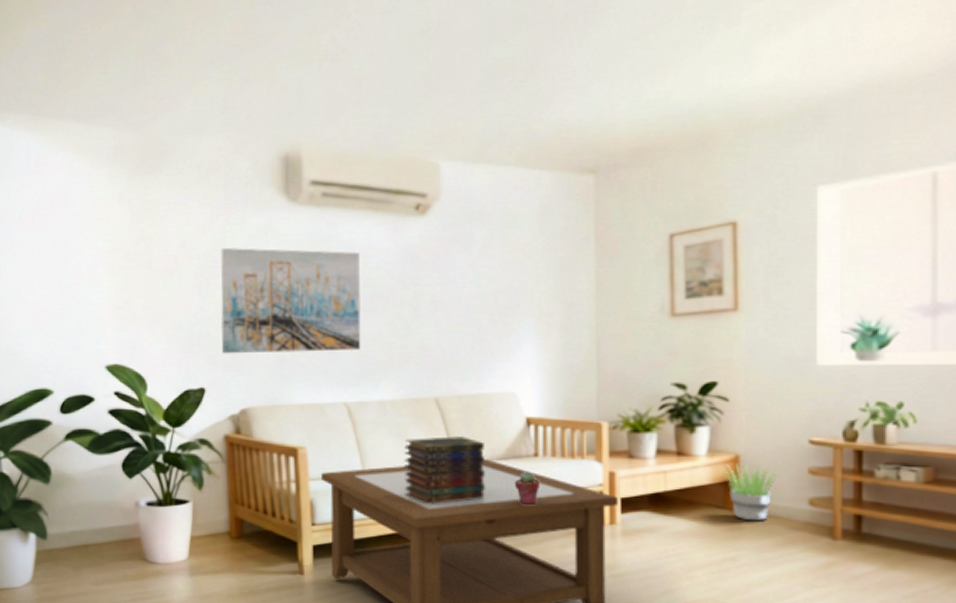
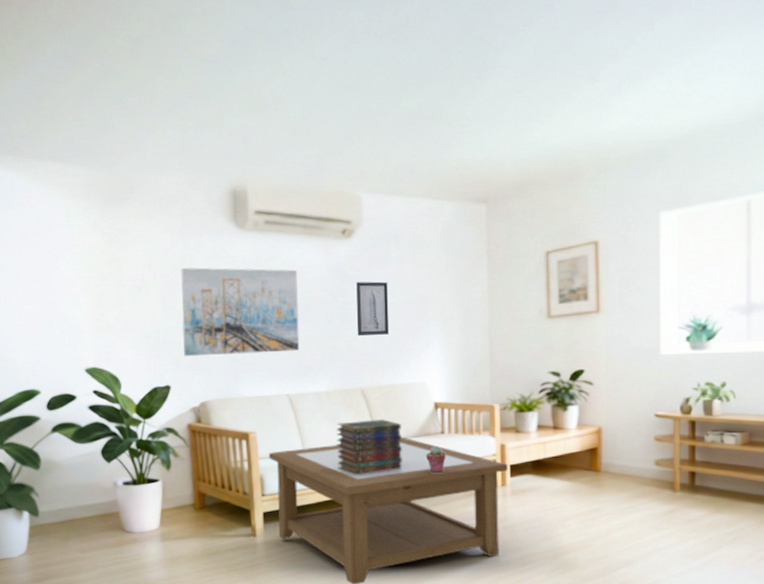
wall art: none [431,268,472,333] -> present [356,281,389,335]
potted plant: present [720,463,778,522] -> none [587,434,632,480]

